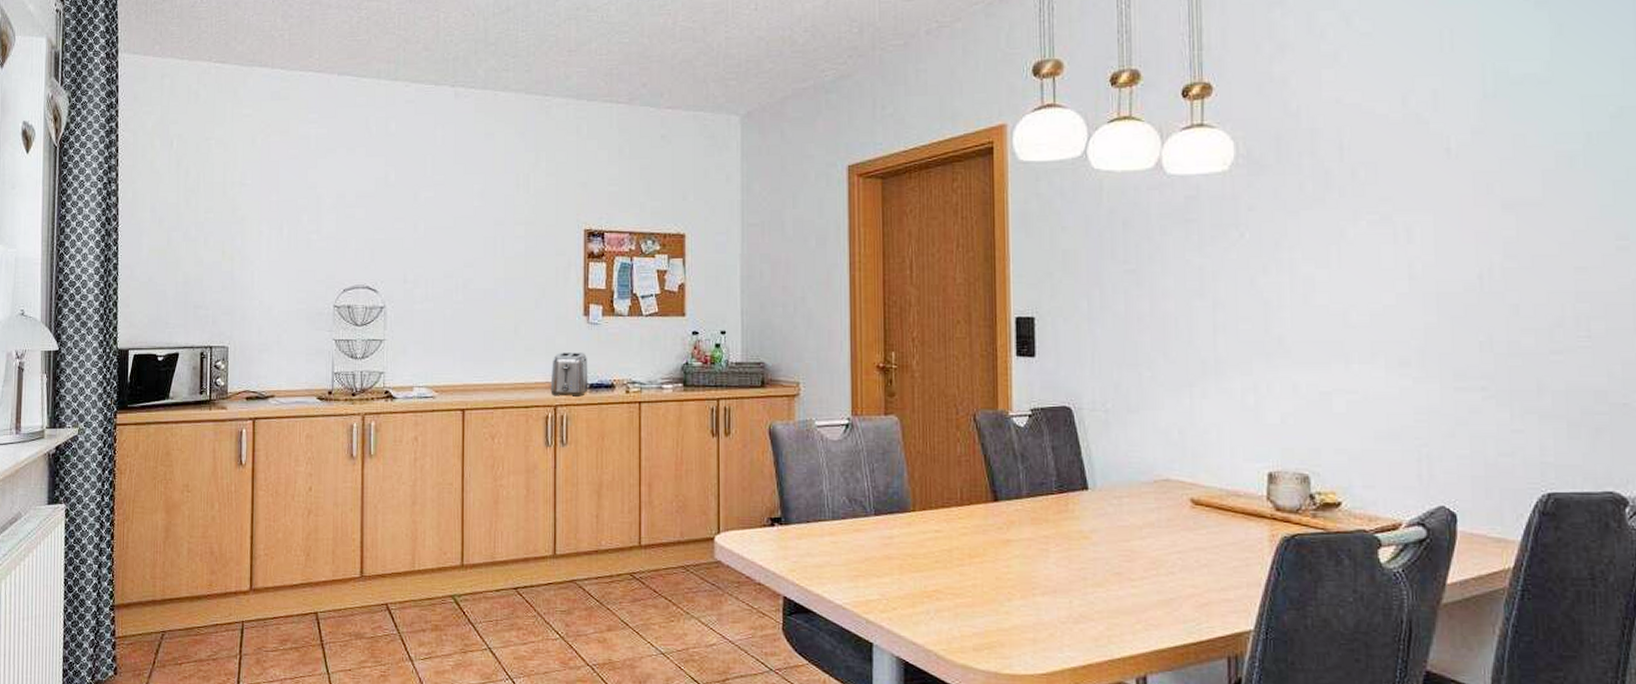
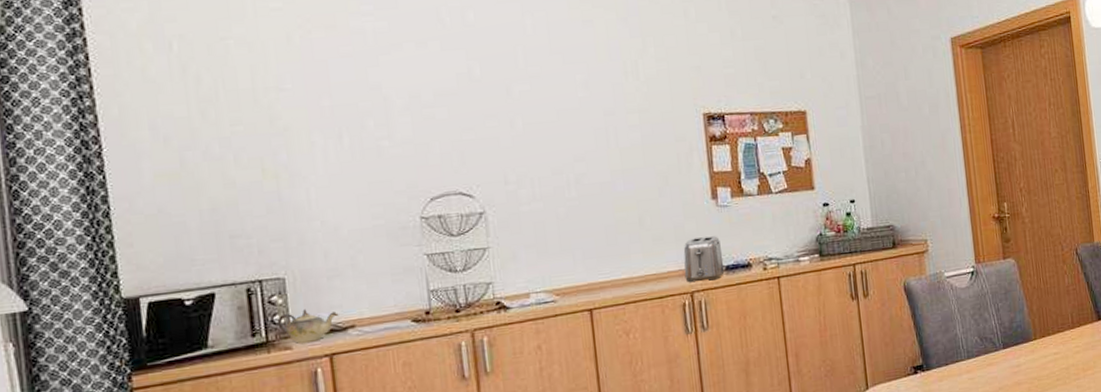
teapot: none [219,376,263,406] -> present [277,309,339,345]

